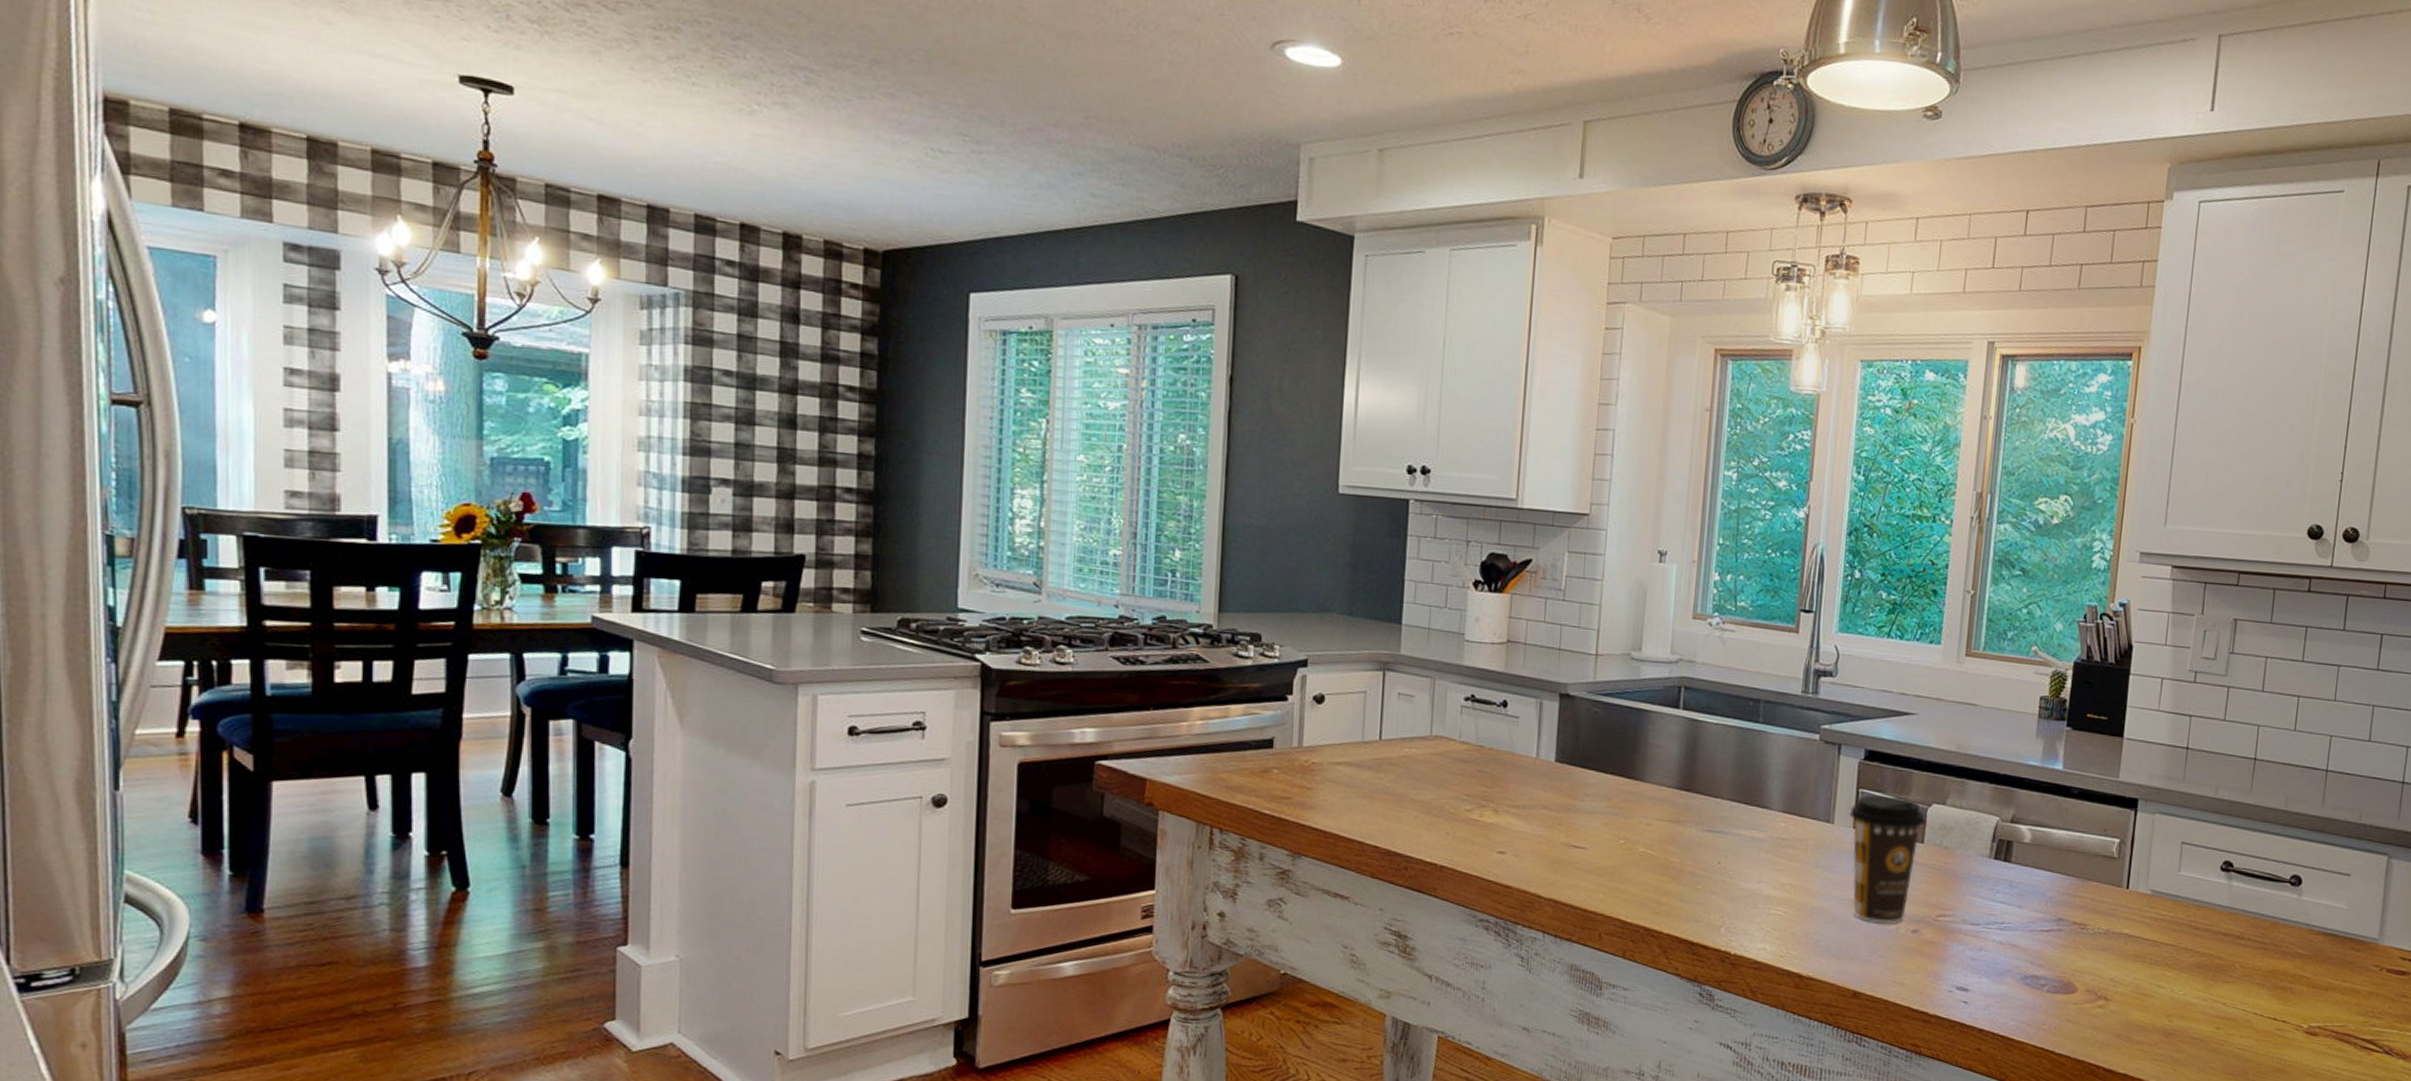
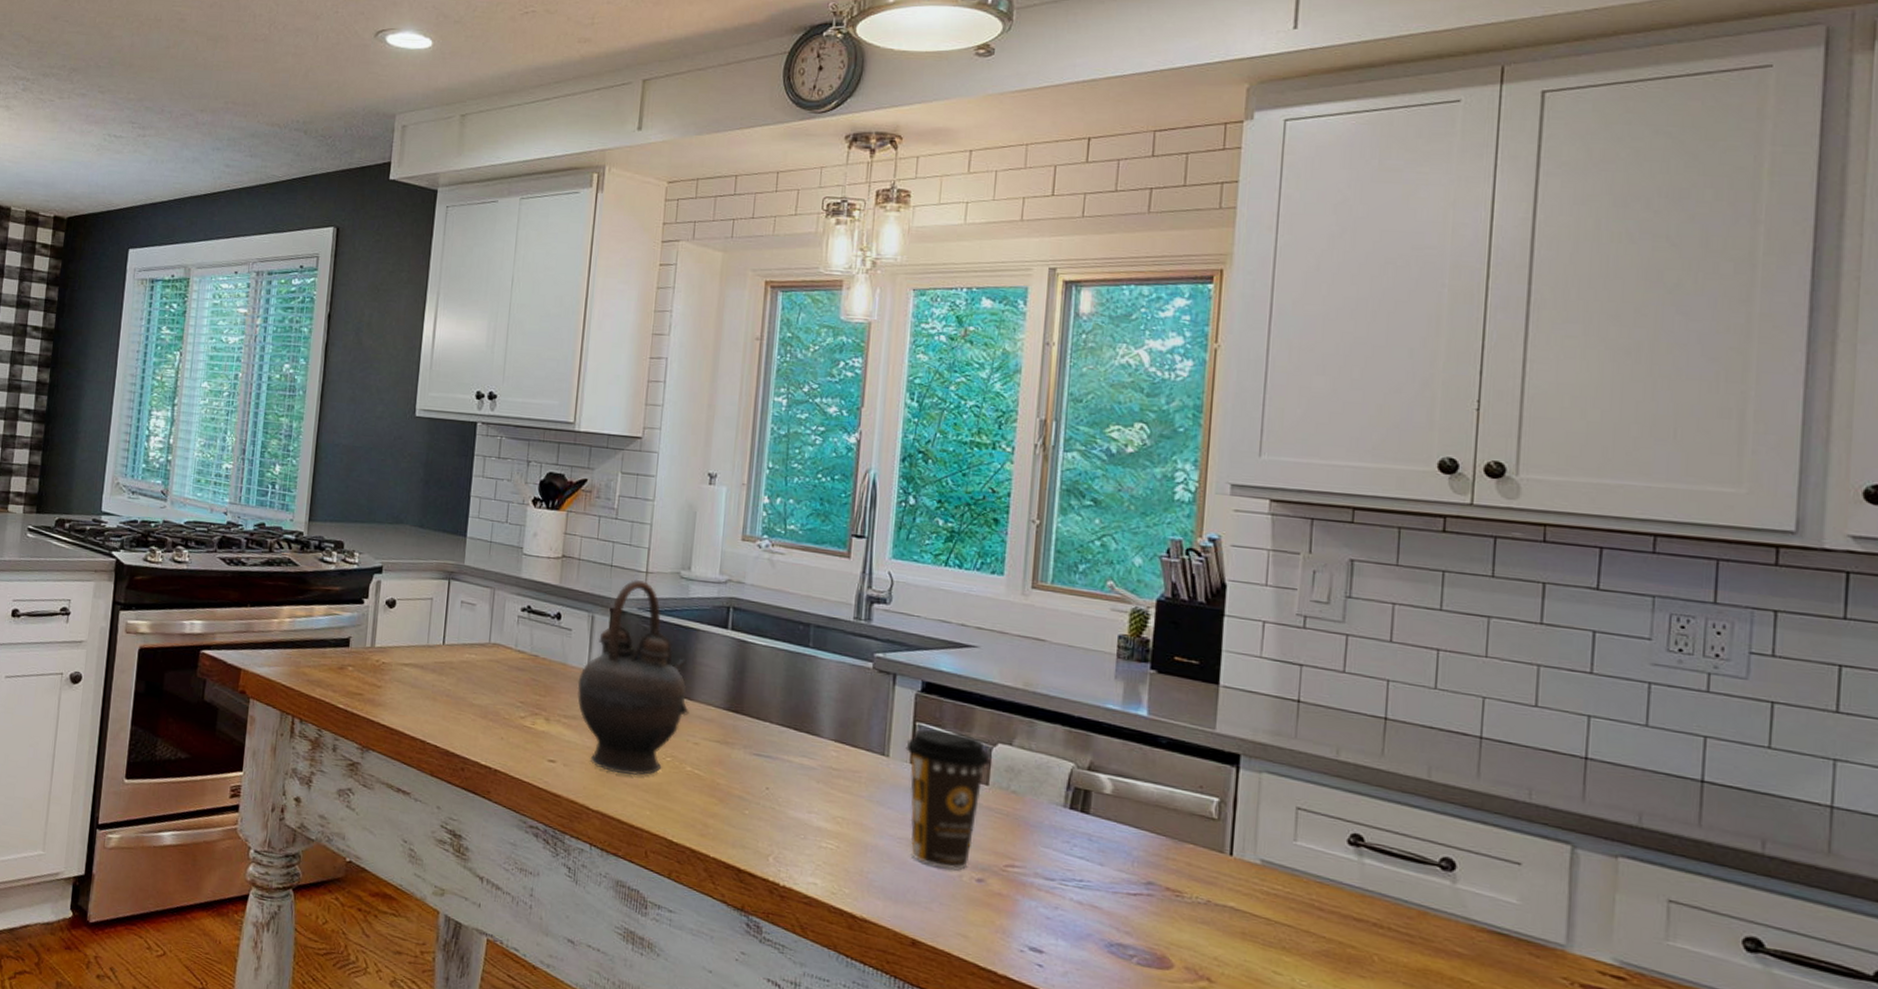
teapot: none [1526,662,1642,861] -> present [577,579,689,776]

